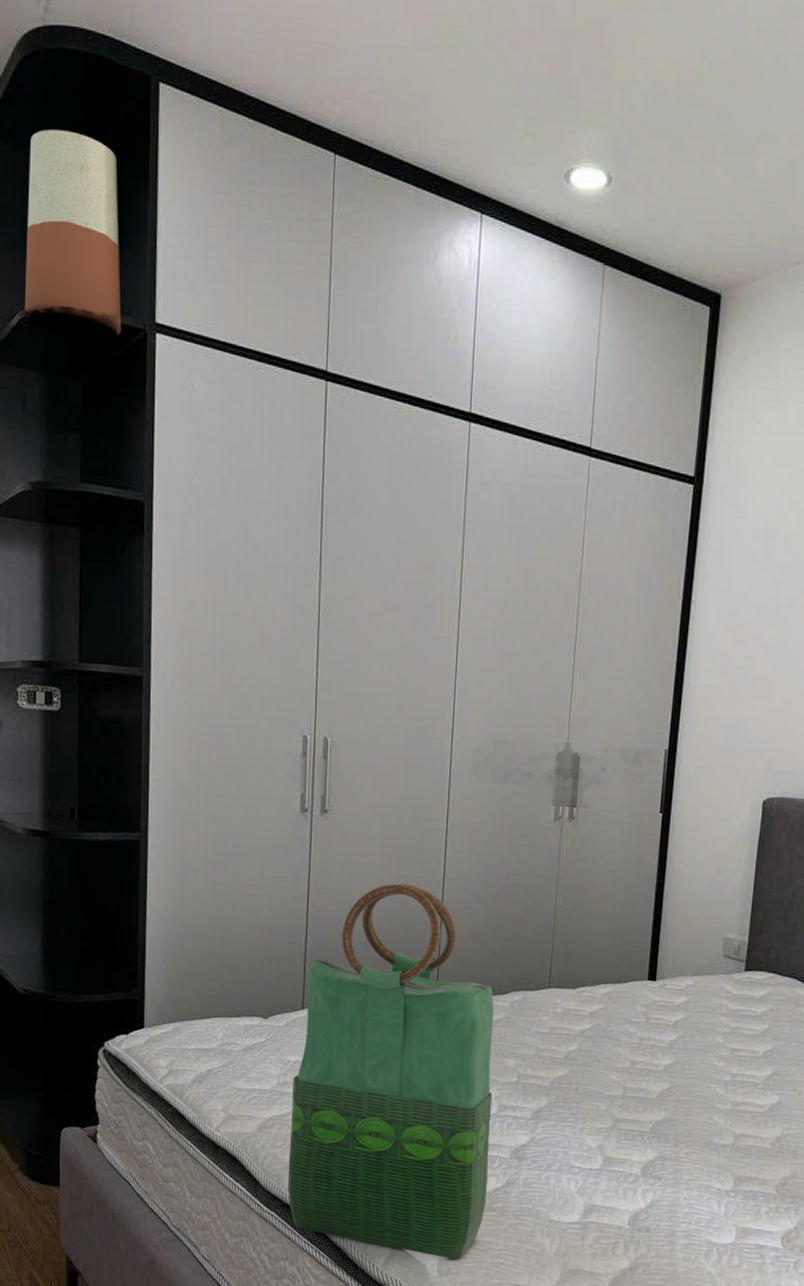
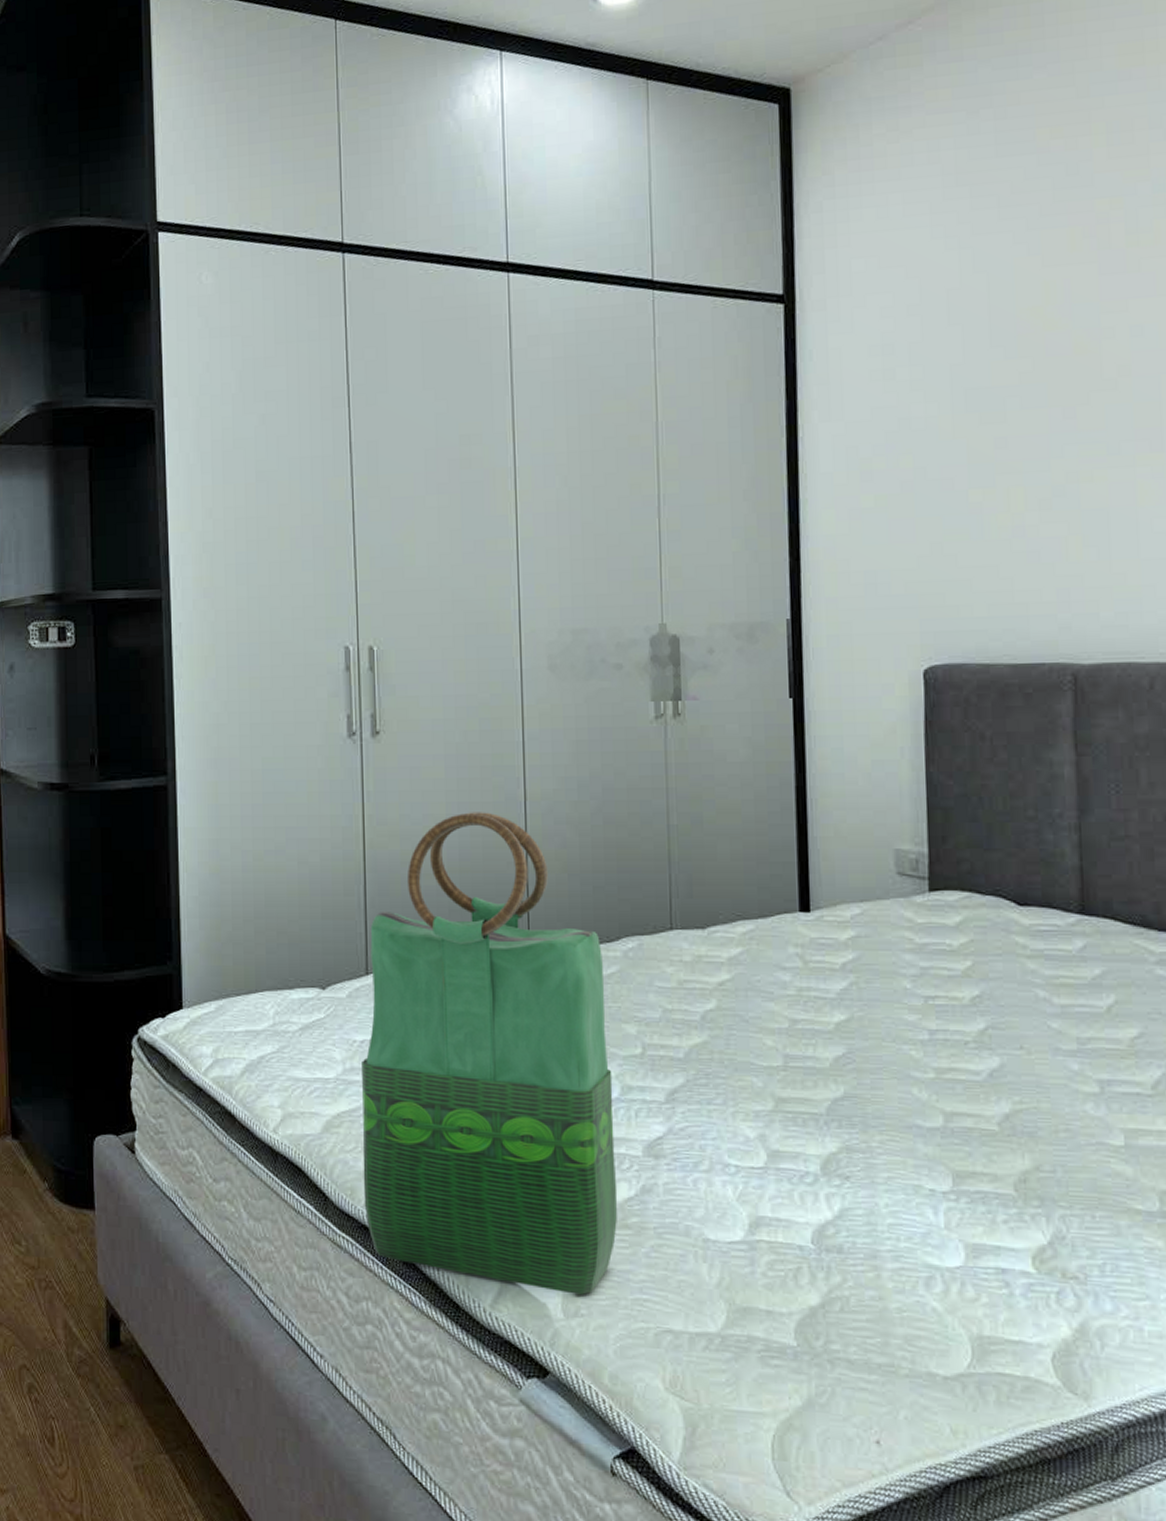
vase: present [24,129,121,343] -> none [23,47,122,254]

